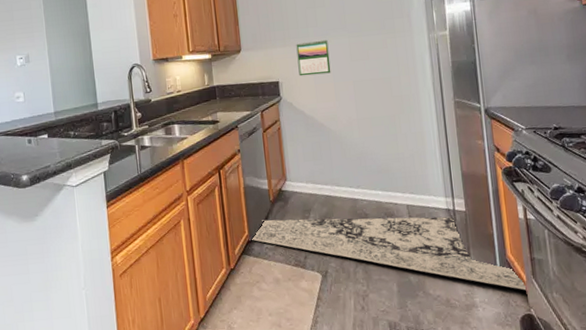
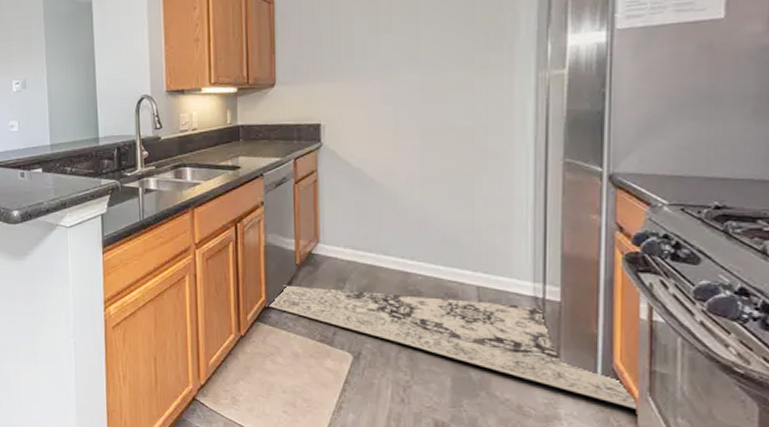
calendar: present [296,39,331,76] -> none [348,74,392,119]

